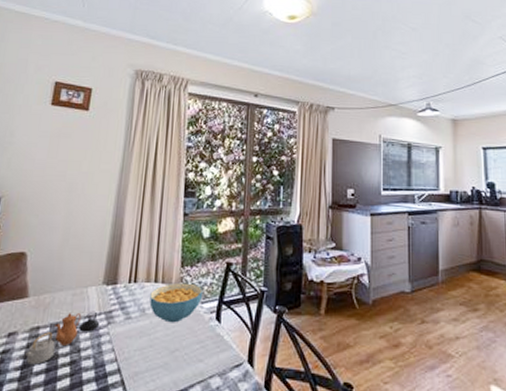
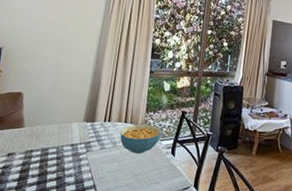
teapot: present [26,311,100,365] -> none [22,141,81,178]

